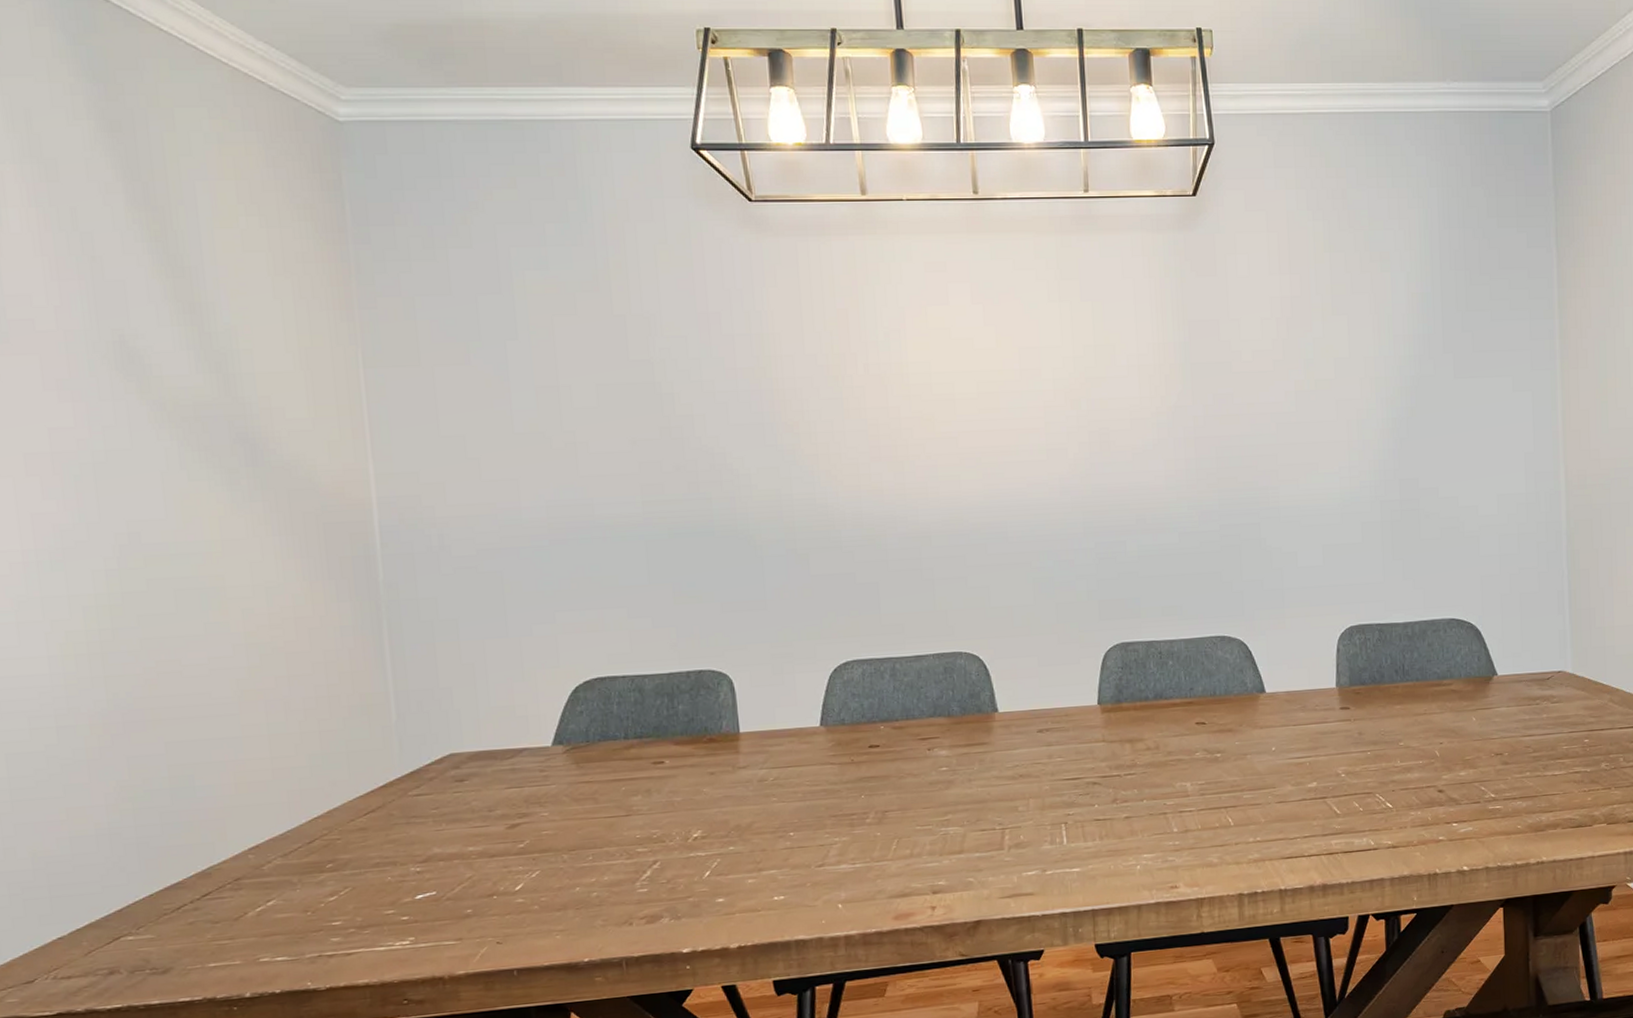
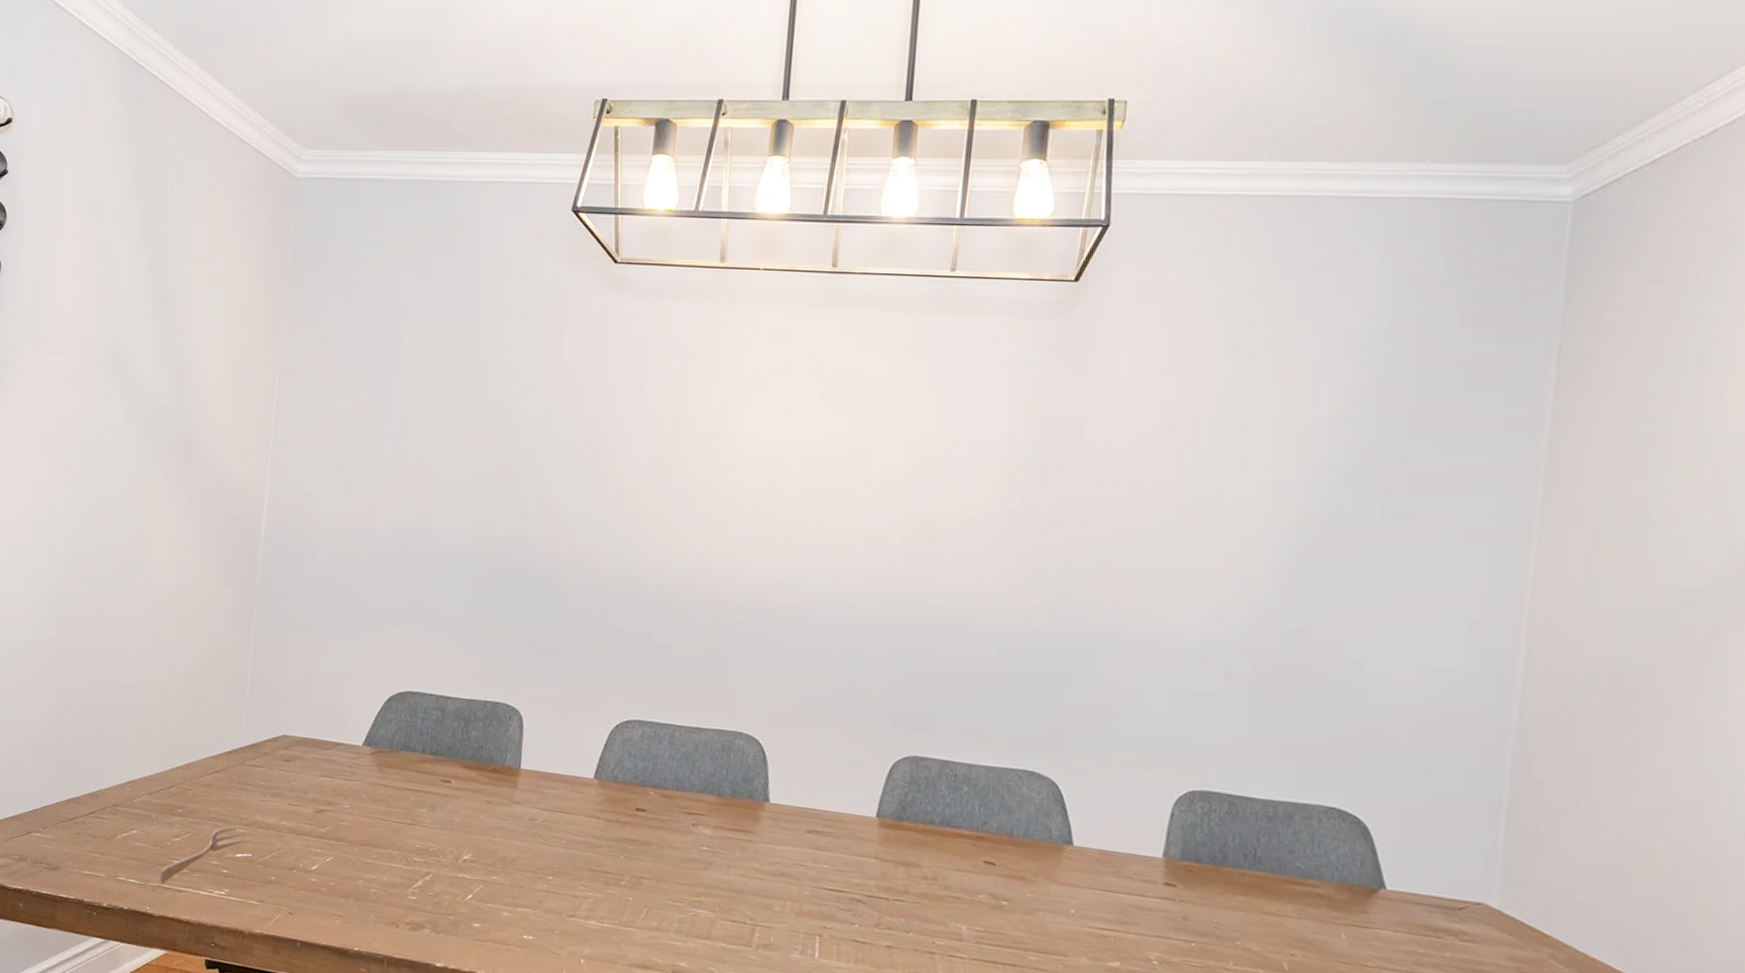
fork: none [318,861,433,952] -> present [160,825,252,884]

